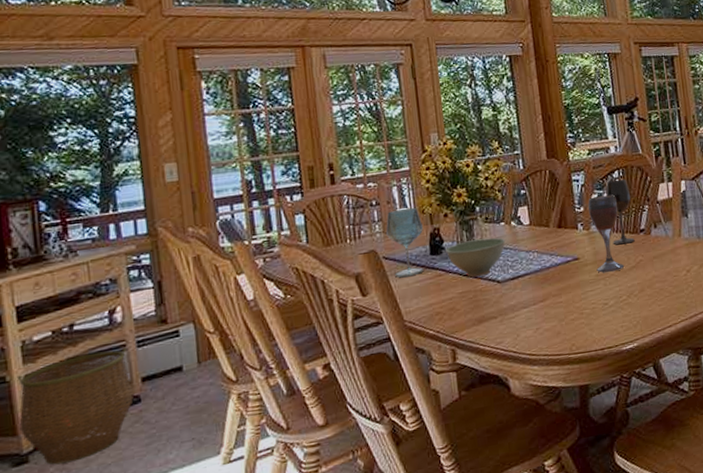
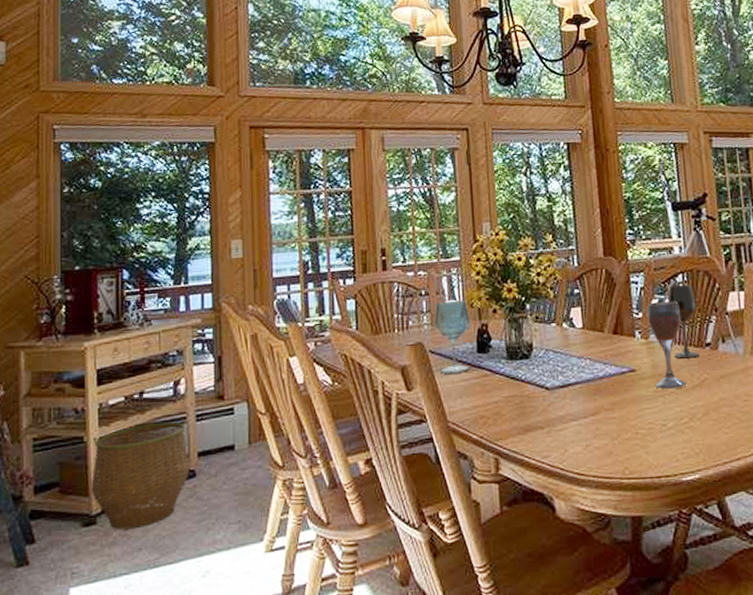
bowl: present [446,237,506,278] -> none [493,339,556,381]

